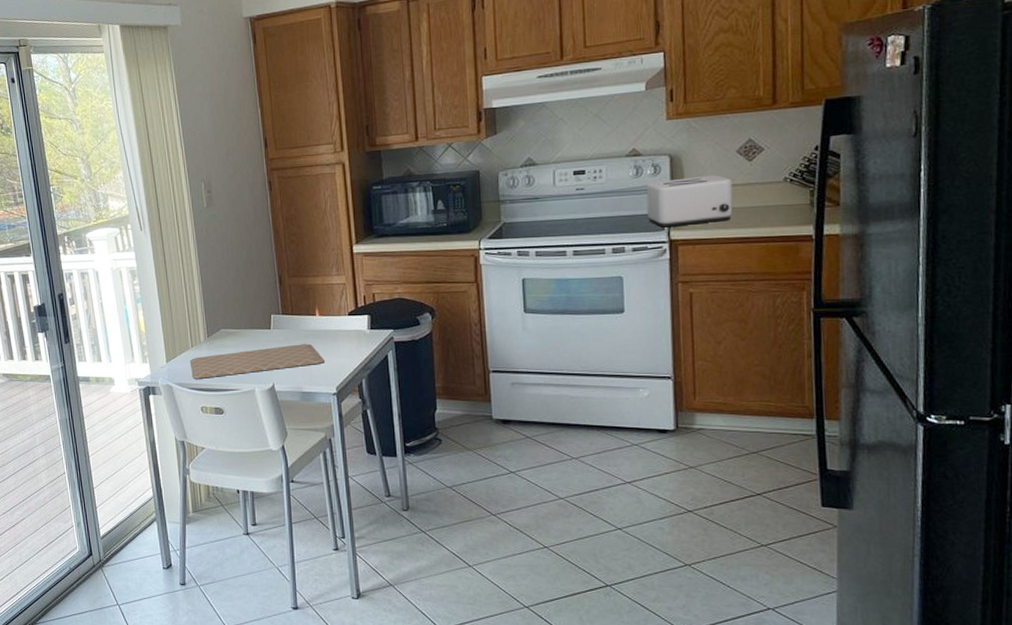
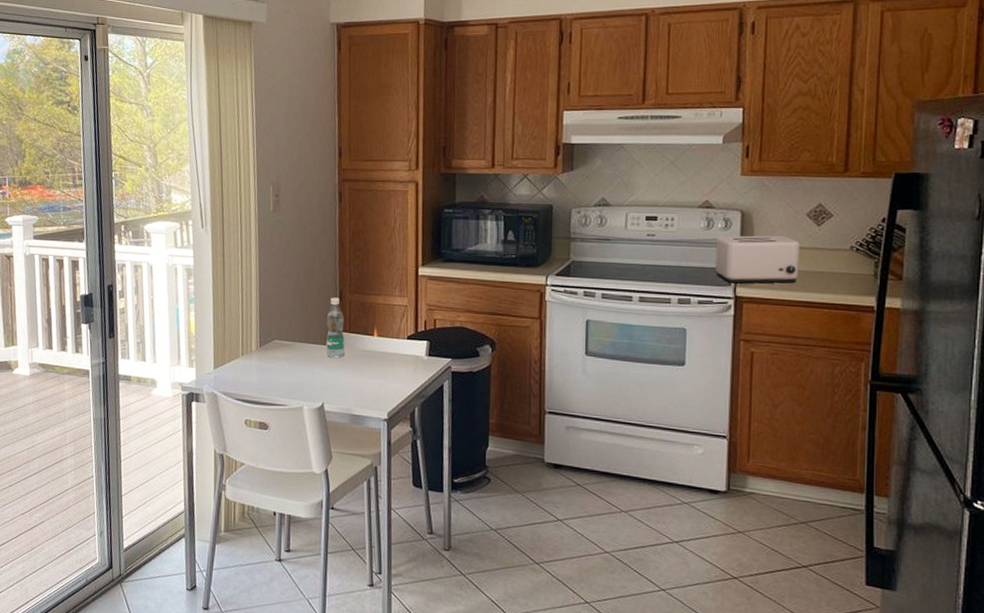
placemat: present [190,344,325,379] -> none [238,363,378,390]
bottle: none [268,282,289,342] -> present [326,297,345,360]

